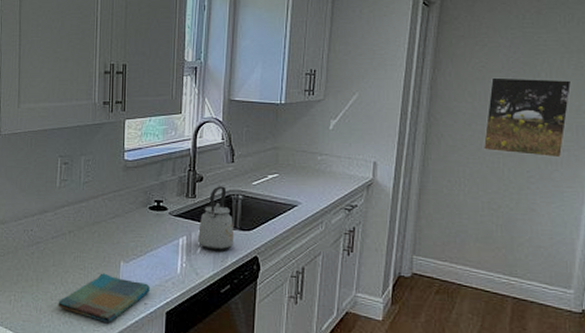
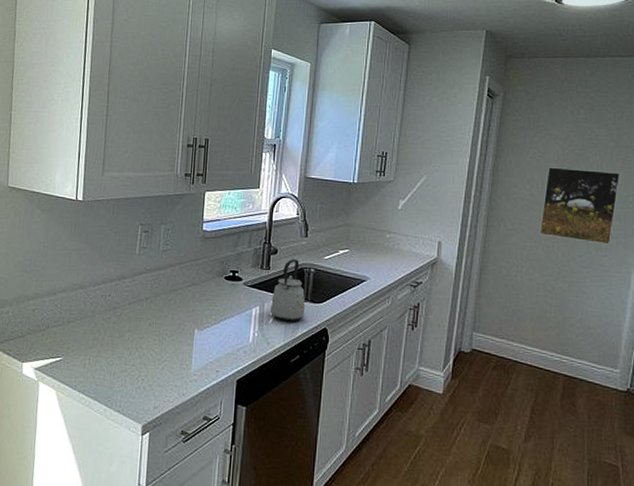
dish towel: present [58,273,150,324] -> none [131,340,222,390]

